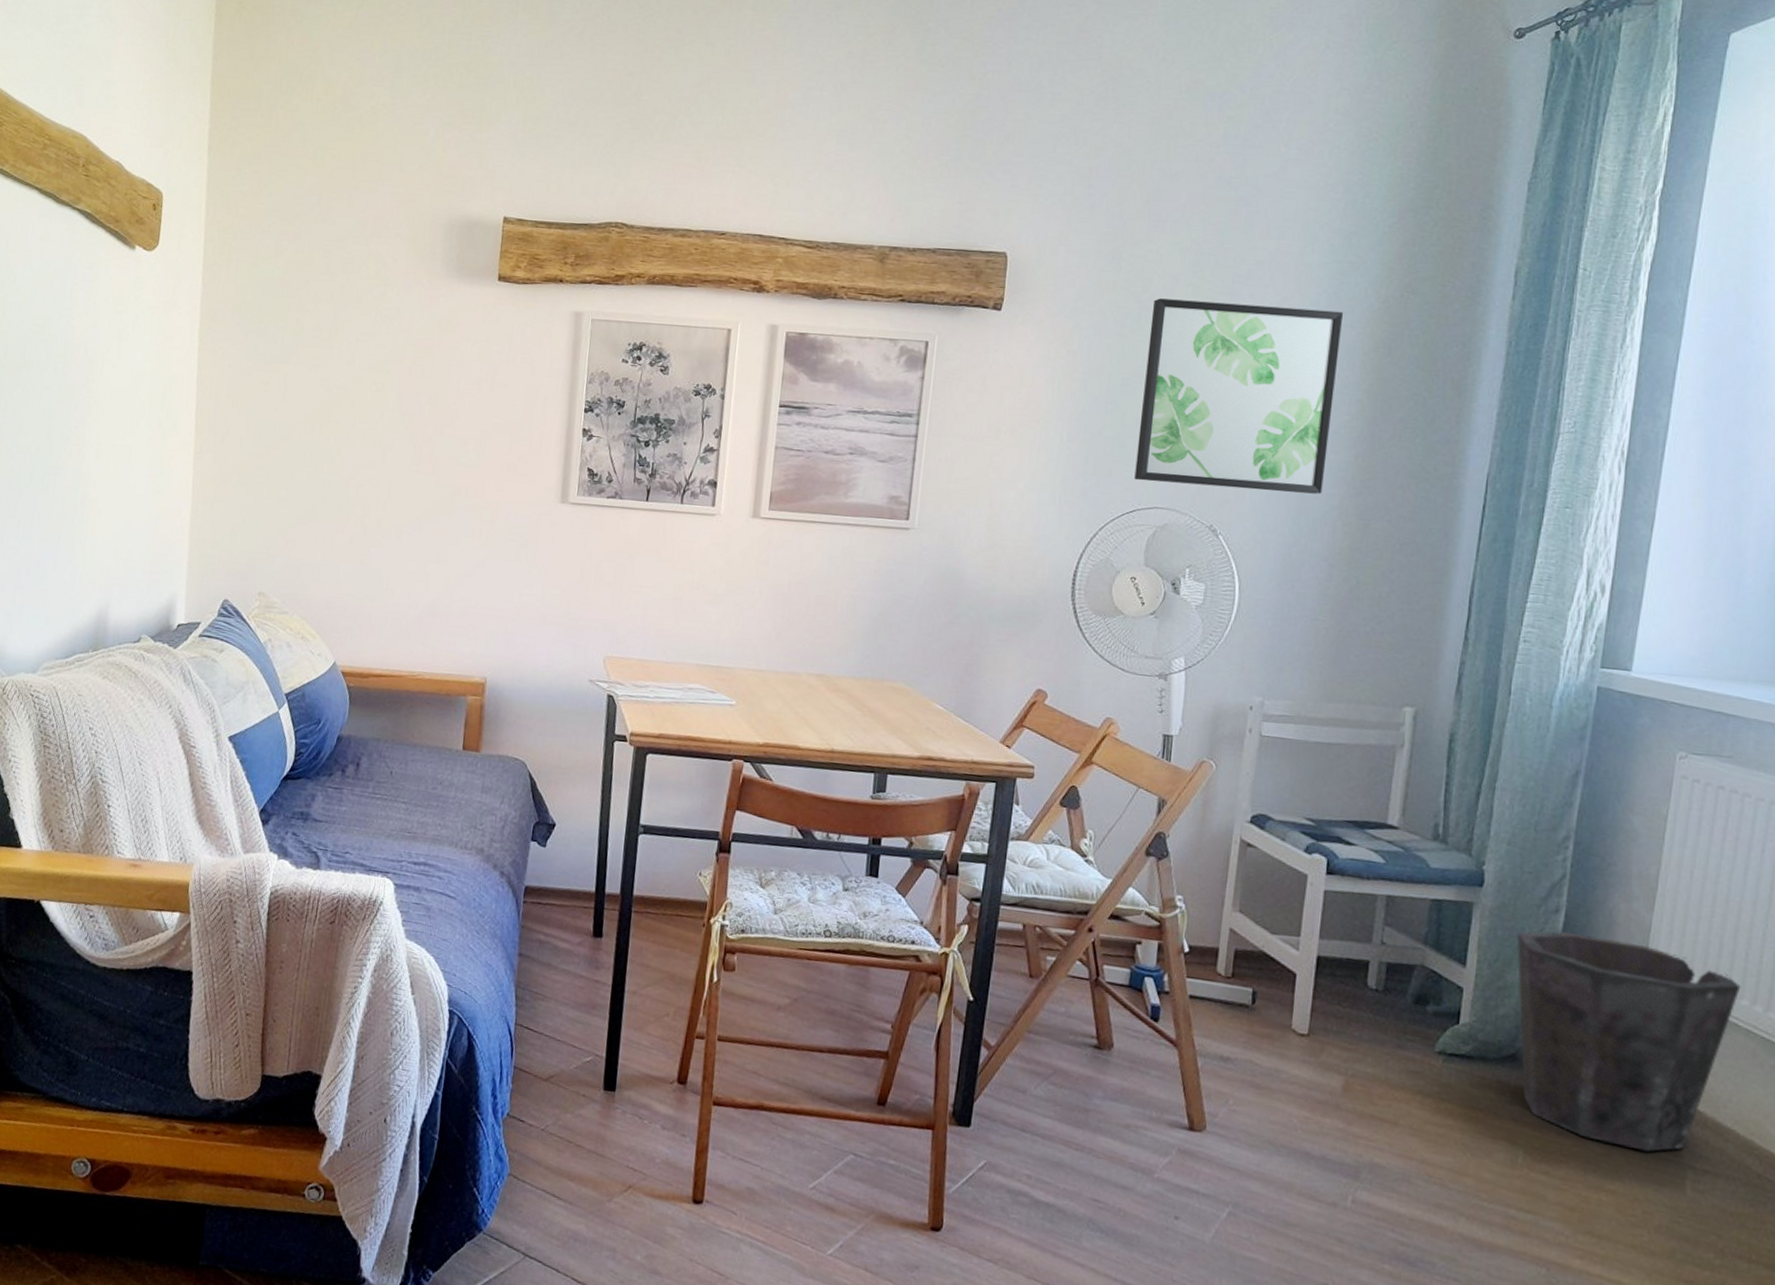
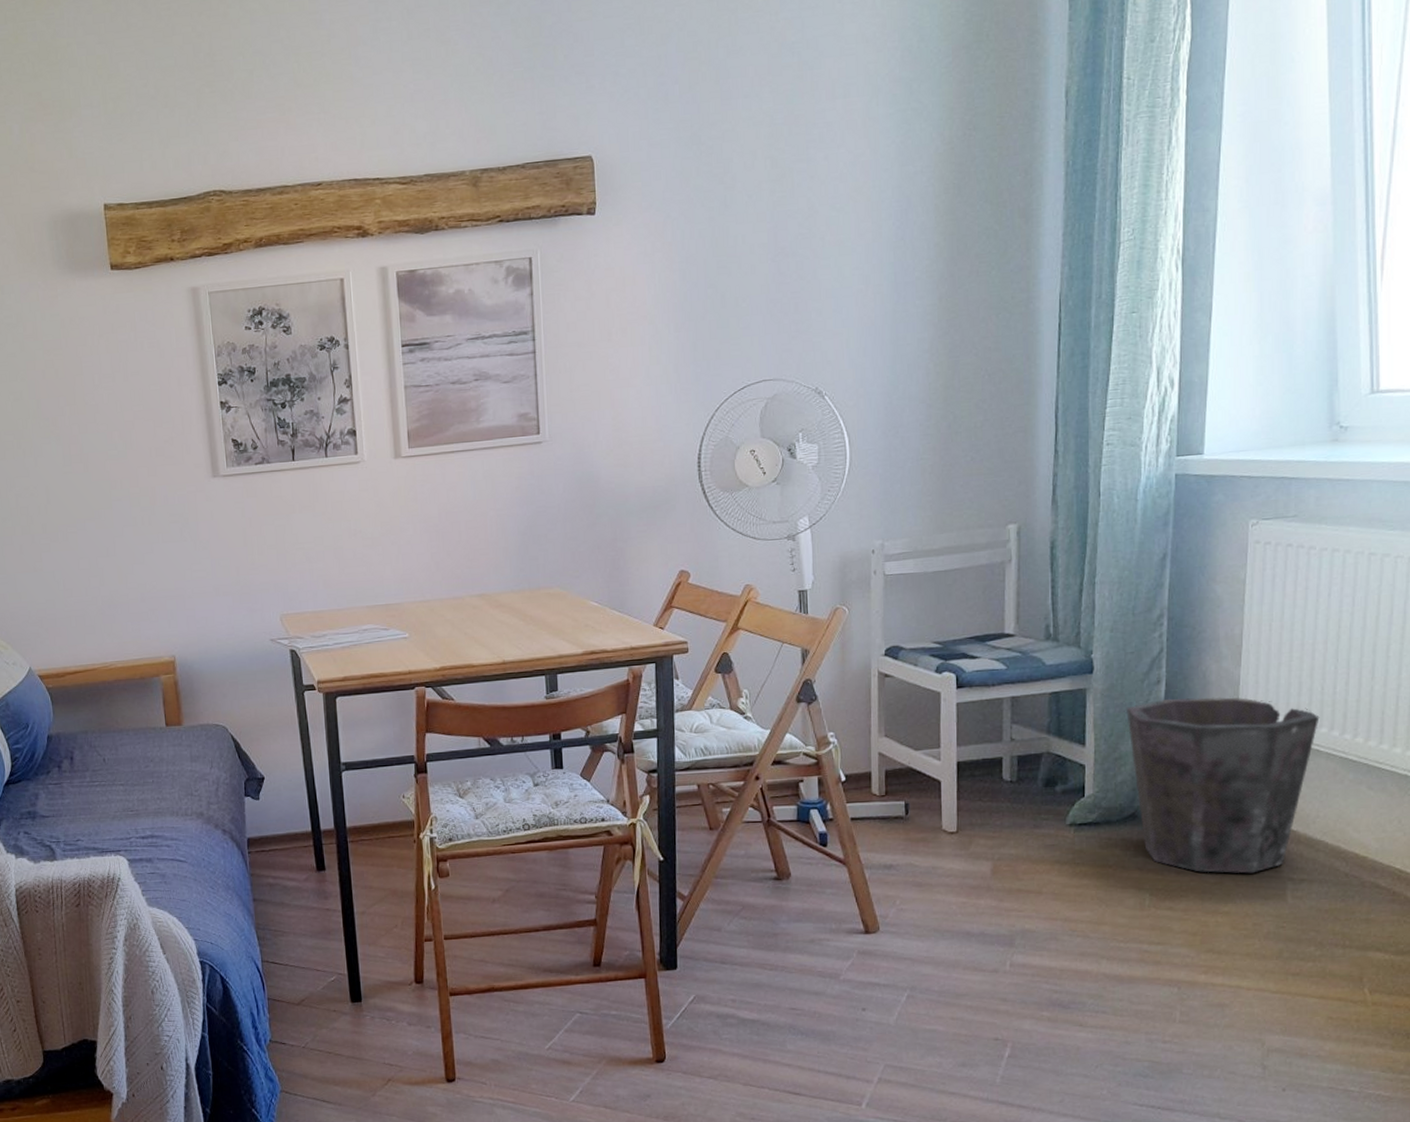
wall art: present [1134,298,1344,494] -> none [736,159,914,358]

